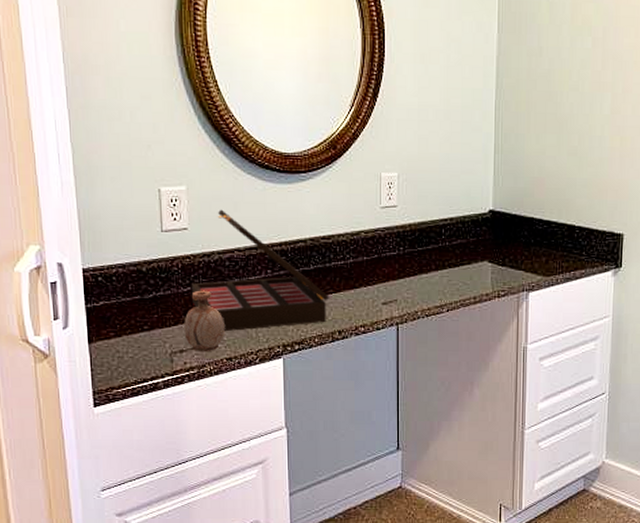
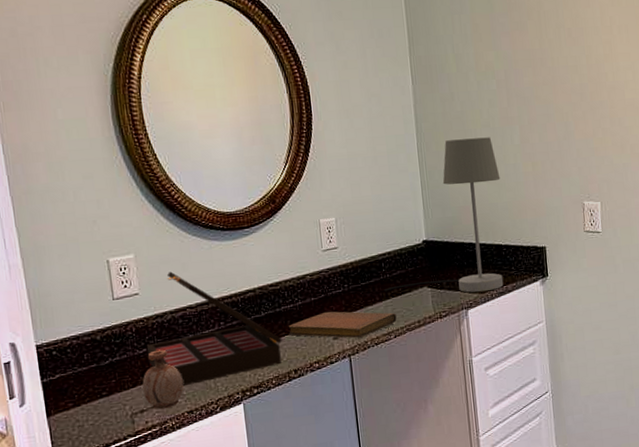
notebook: none [336,273,451,306] -> present [288,311,397,339]
table lamp: none [441,101,583,275] -> present [384,137,504,293]

